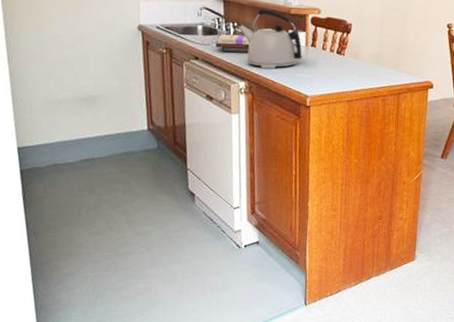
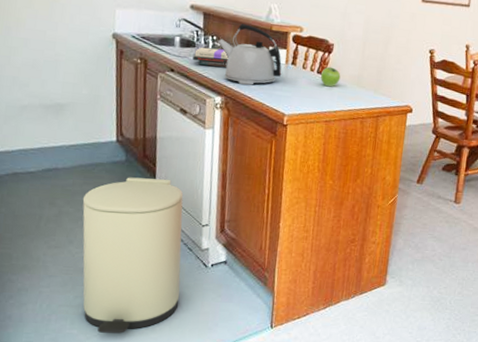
pedal bin: none [119,164,216,314] -> present [82,177,184,334]
fruit: none [340,46,360,67] -> present [320,66,341,87]

